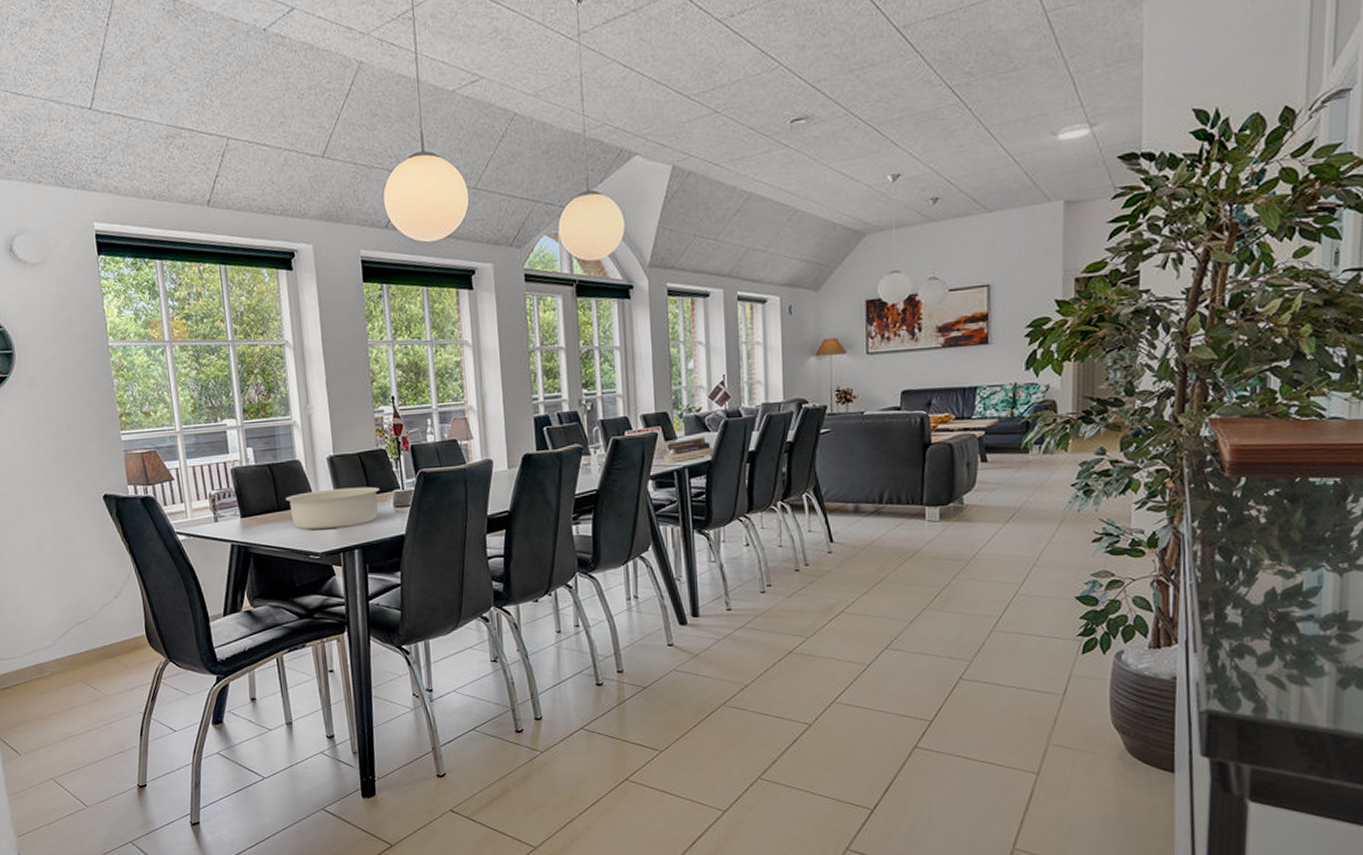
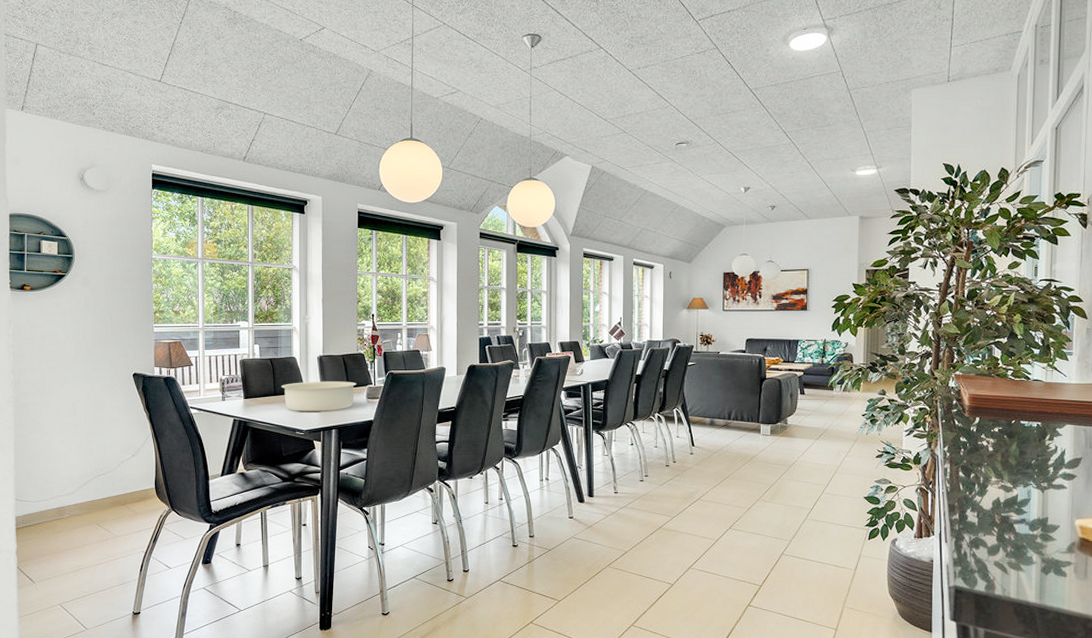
books: present [663,436,714,464] -> none [573,361,611,380]

